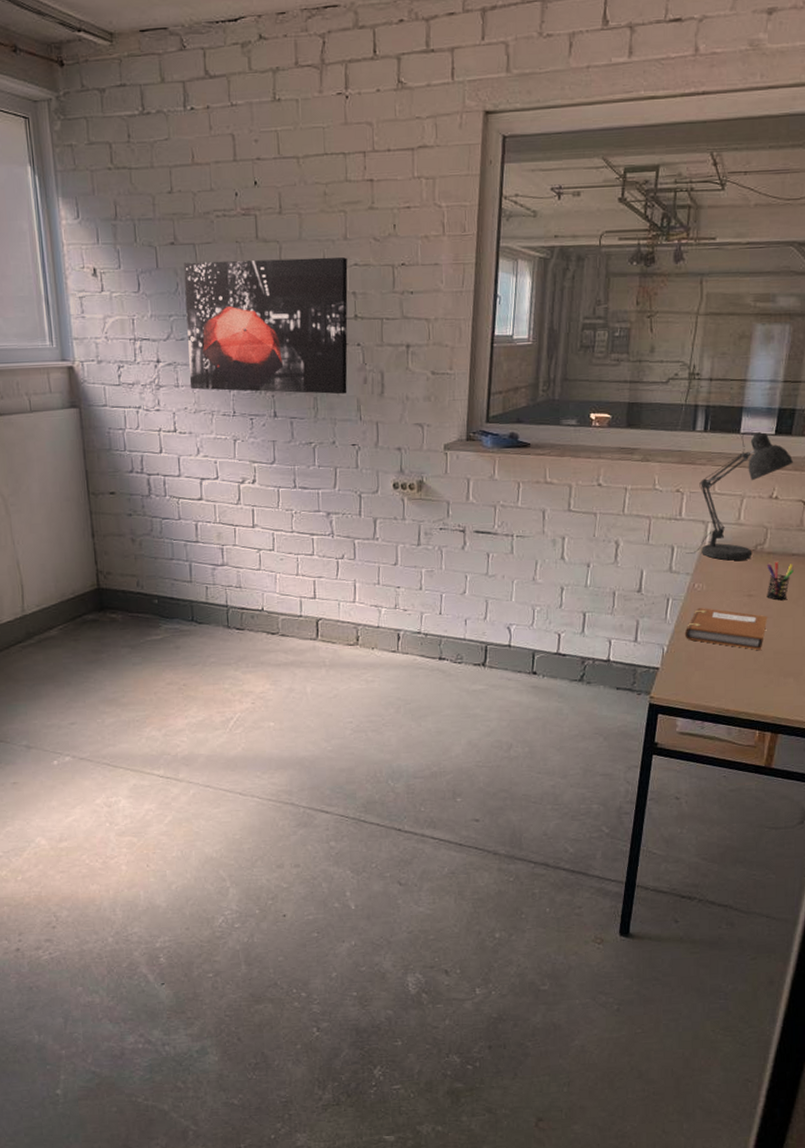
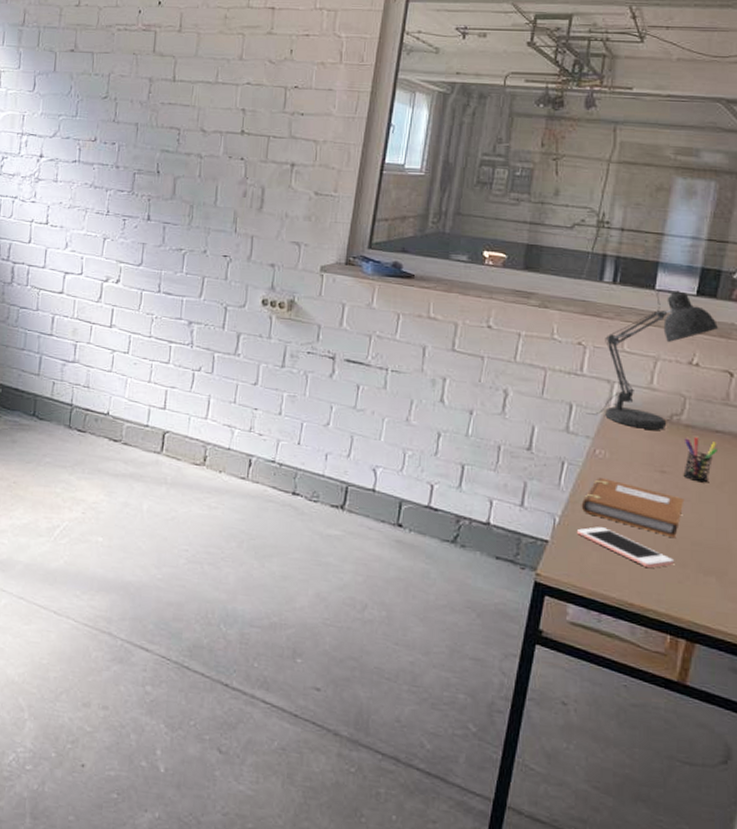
wall art: present [183,257,348,395] -> none [68,68,241,205]
cell phone: none [682,650,761,678] -> present [577,527,675,568]

